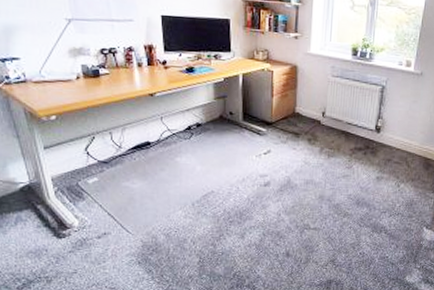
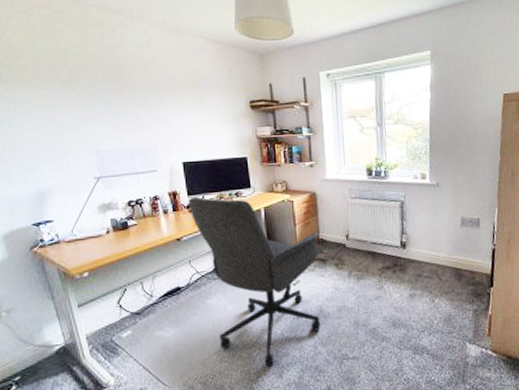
office chair: none [164,53,295,227] -> present [188,196,321,367]

